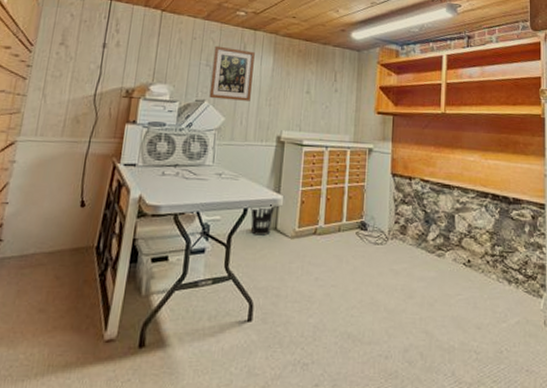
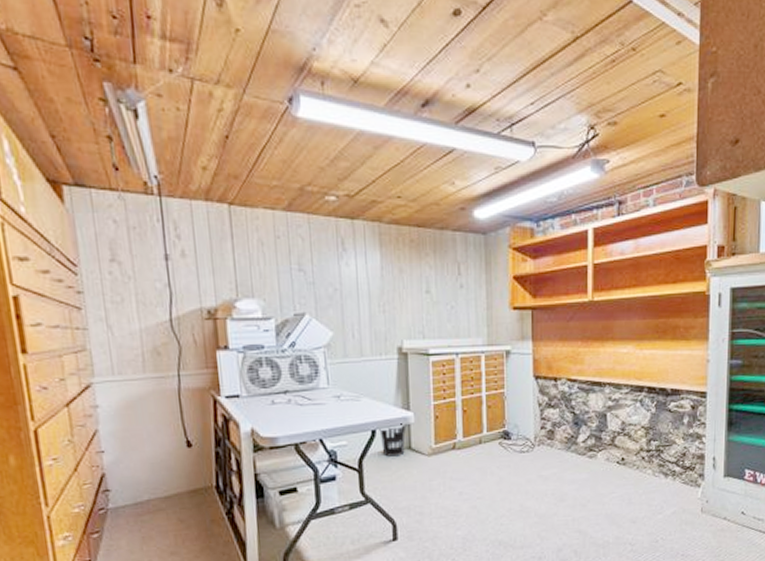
wall art: present [209,45,255,101] -> none [305,244,360,311]

